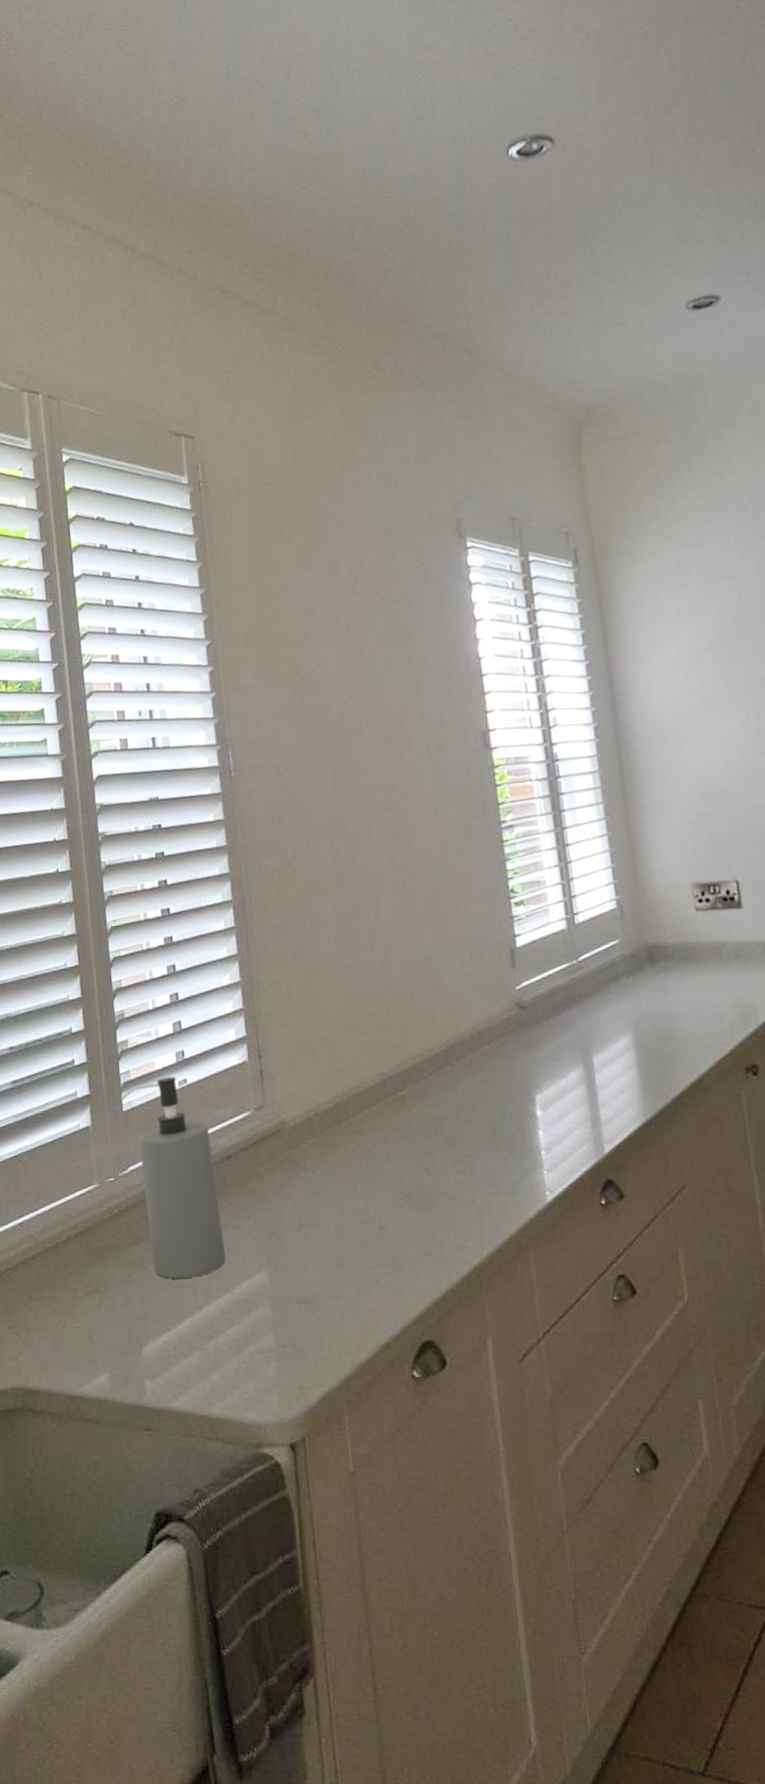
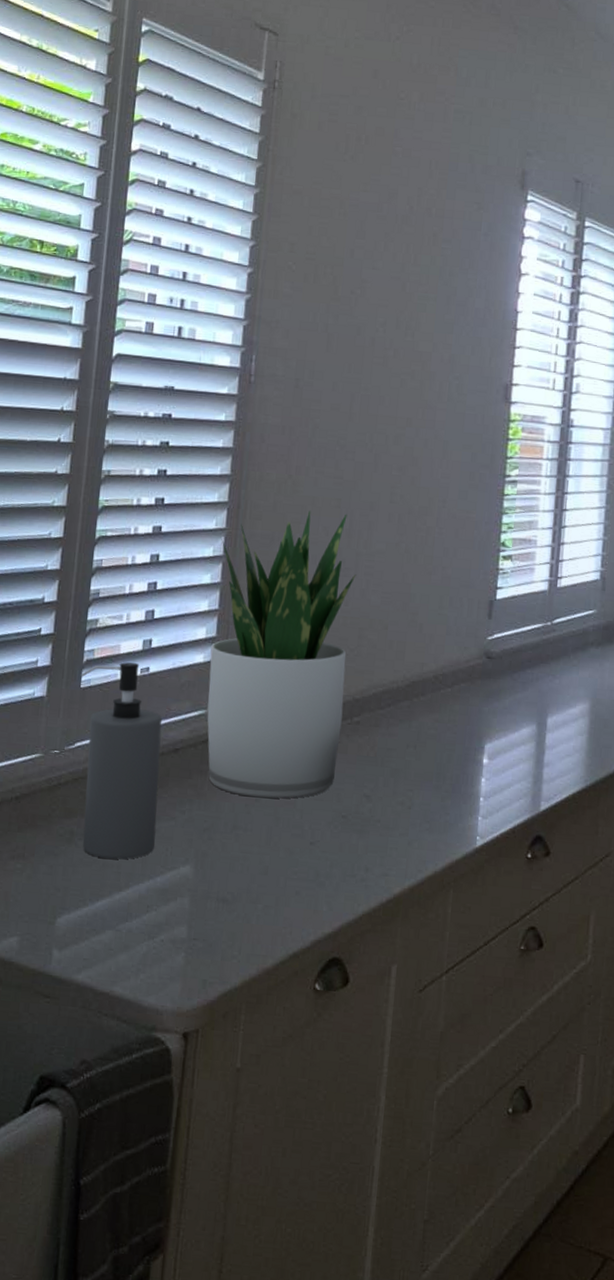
planter: none [233,890,391,1192] -> present [207,510,356,799]

